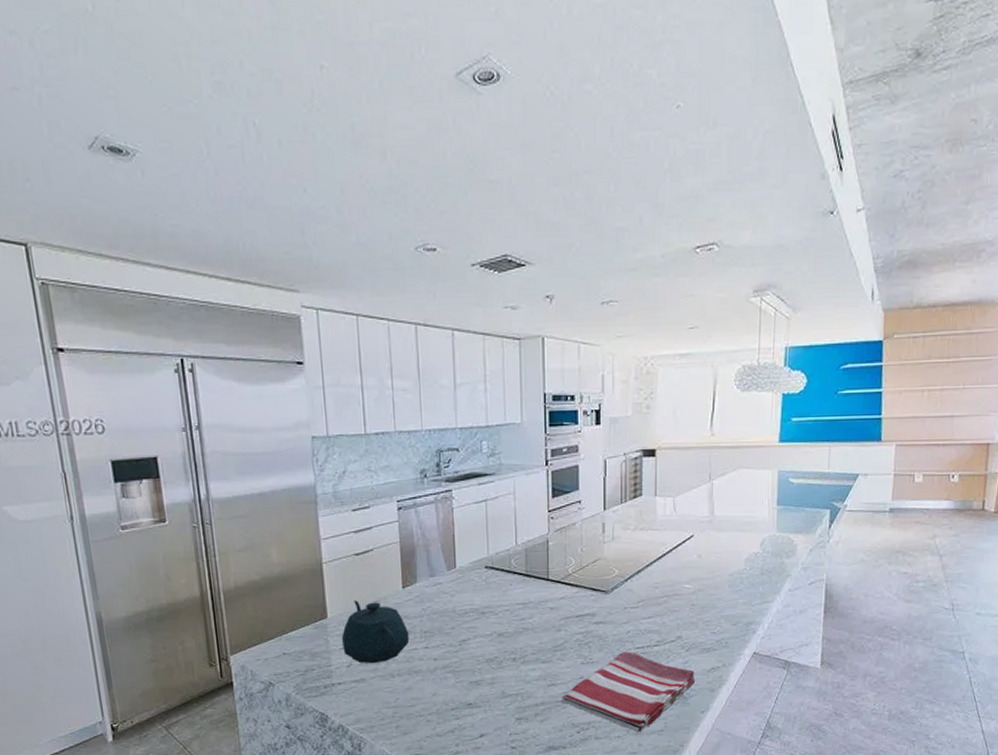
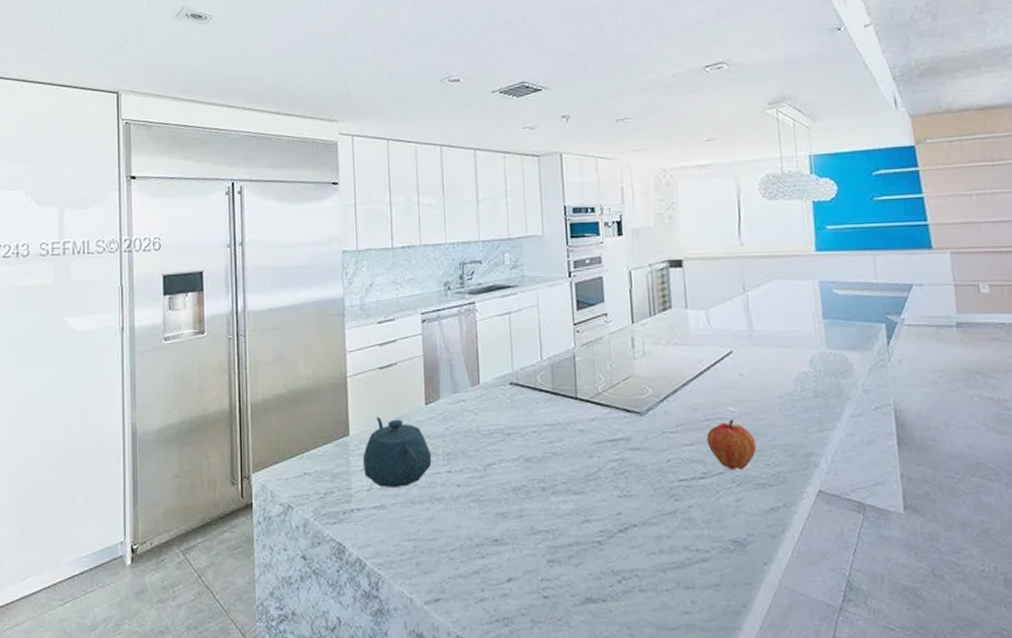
dish towel: present [562,652,696,733] -> none [598,484,753,586]
fruit: none [663,595,706,639] -> present [706,419,757,471]

